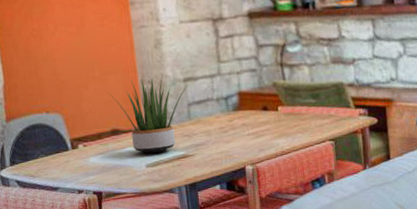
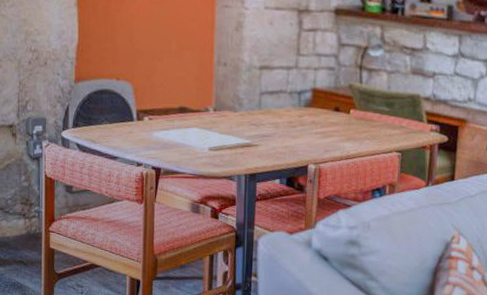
potted plant: present [108,76,188,154] -> none [182,59,263,138]

